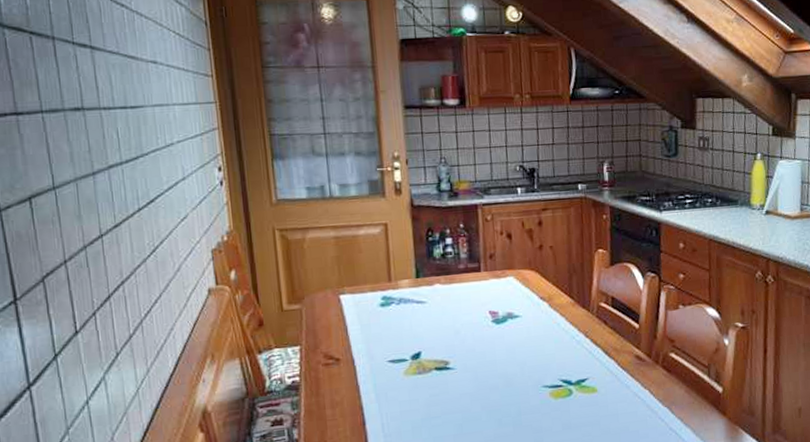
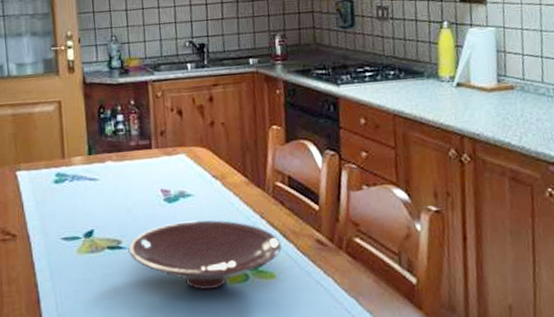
bowl: none [456,339,604,406] -> present [128,220,282,291]

